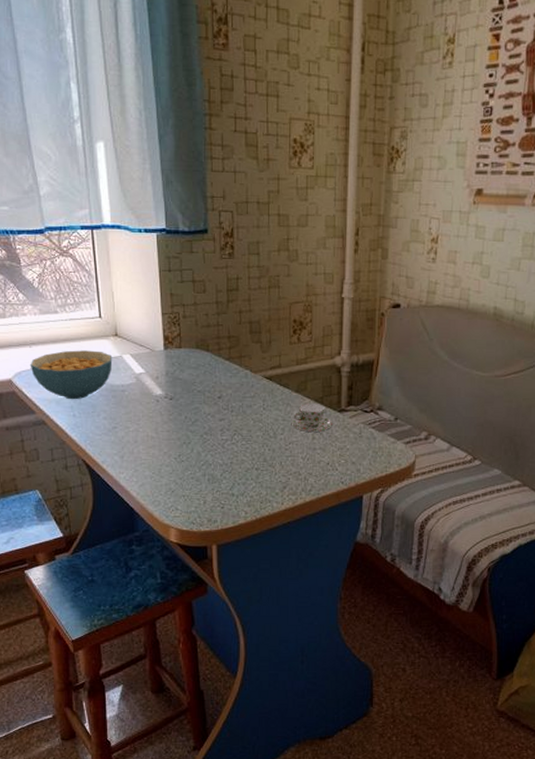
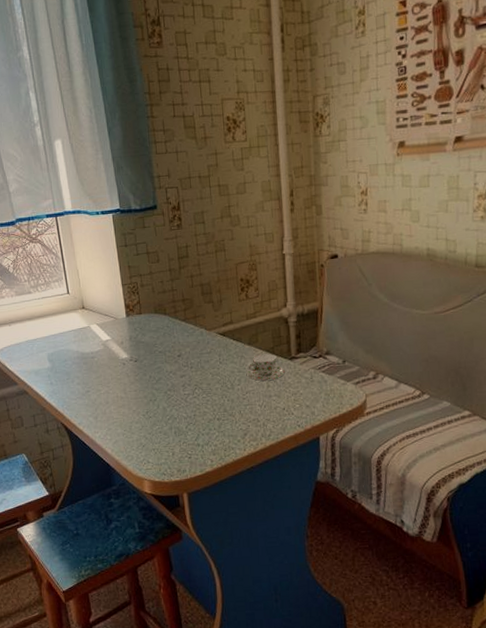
cereal bowl: present [30,350,113,400] -> none [10,323,82,370]

